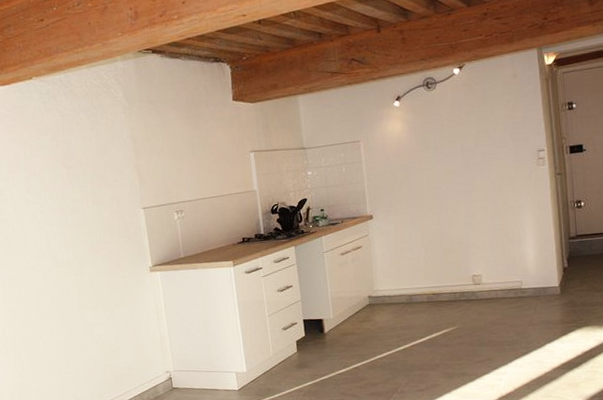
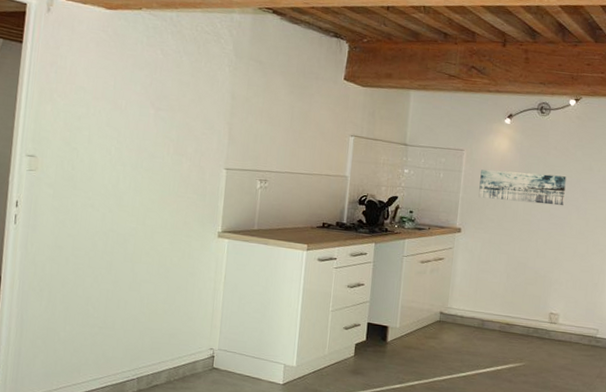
wall art: none [380,144,467,182] -> present [478,169,566,206]

